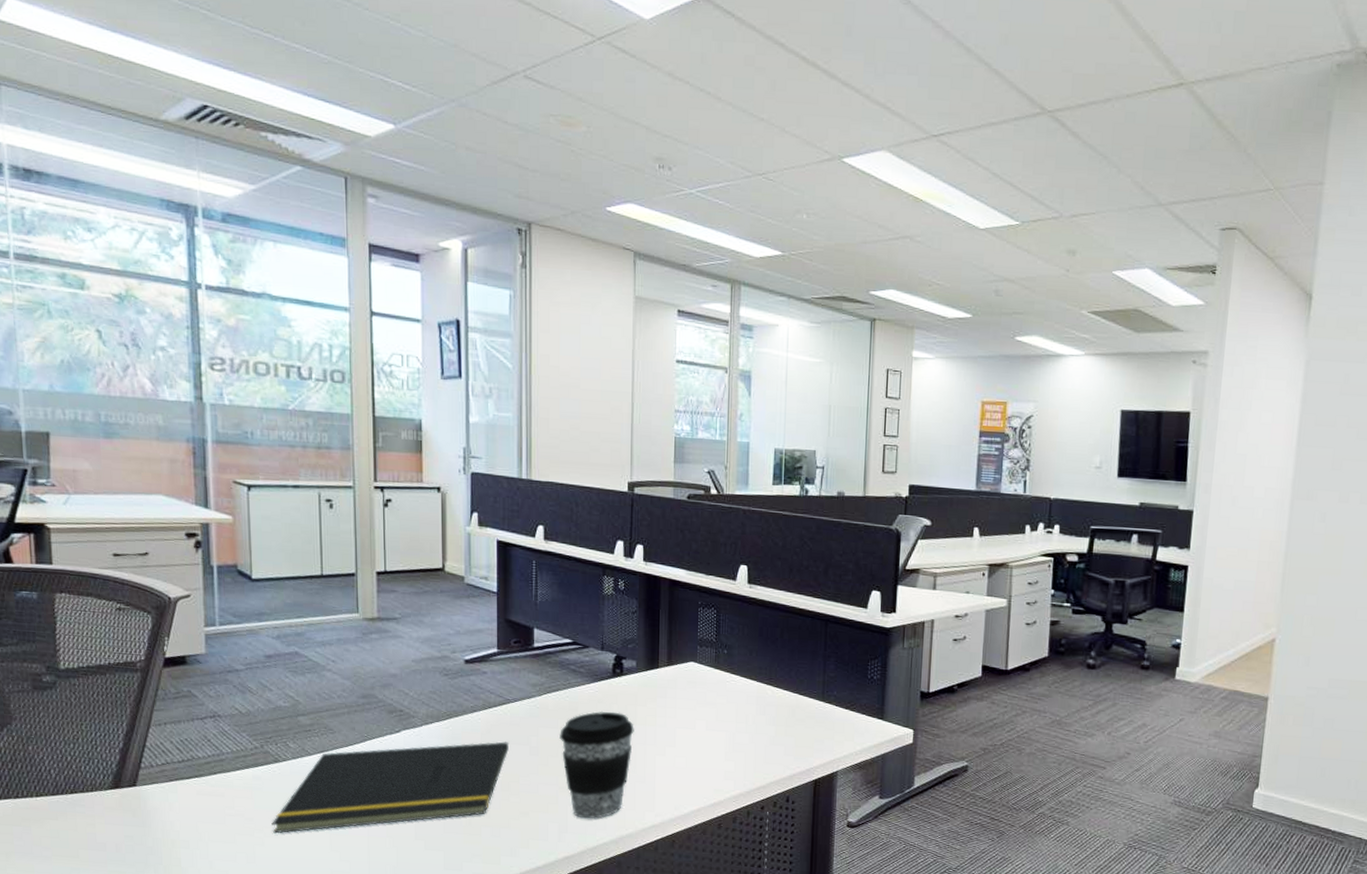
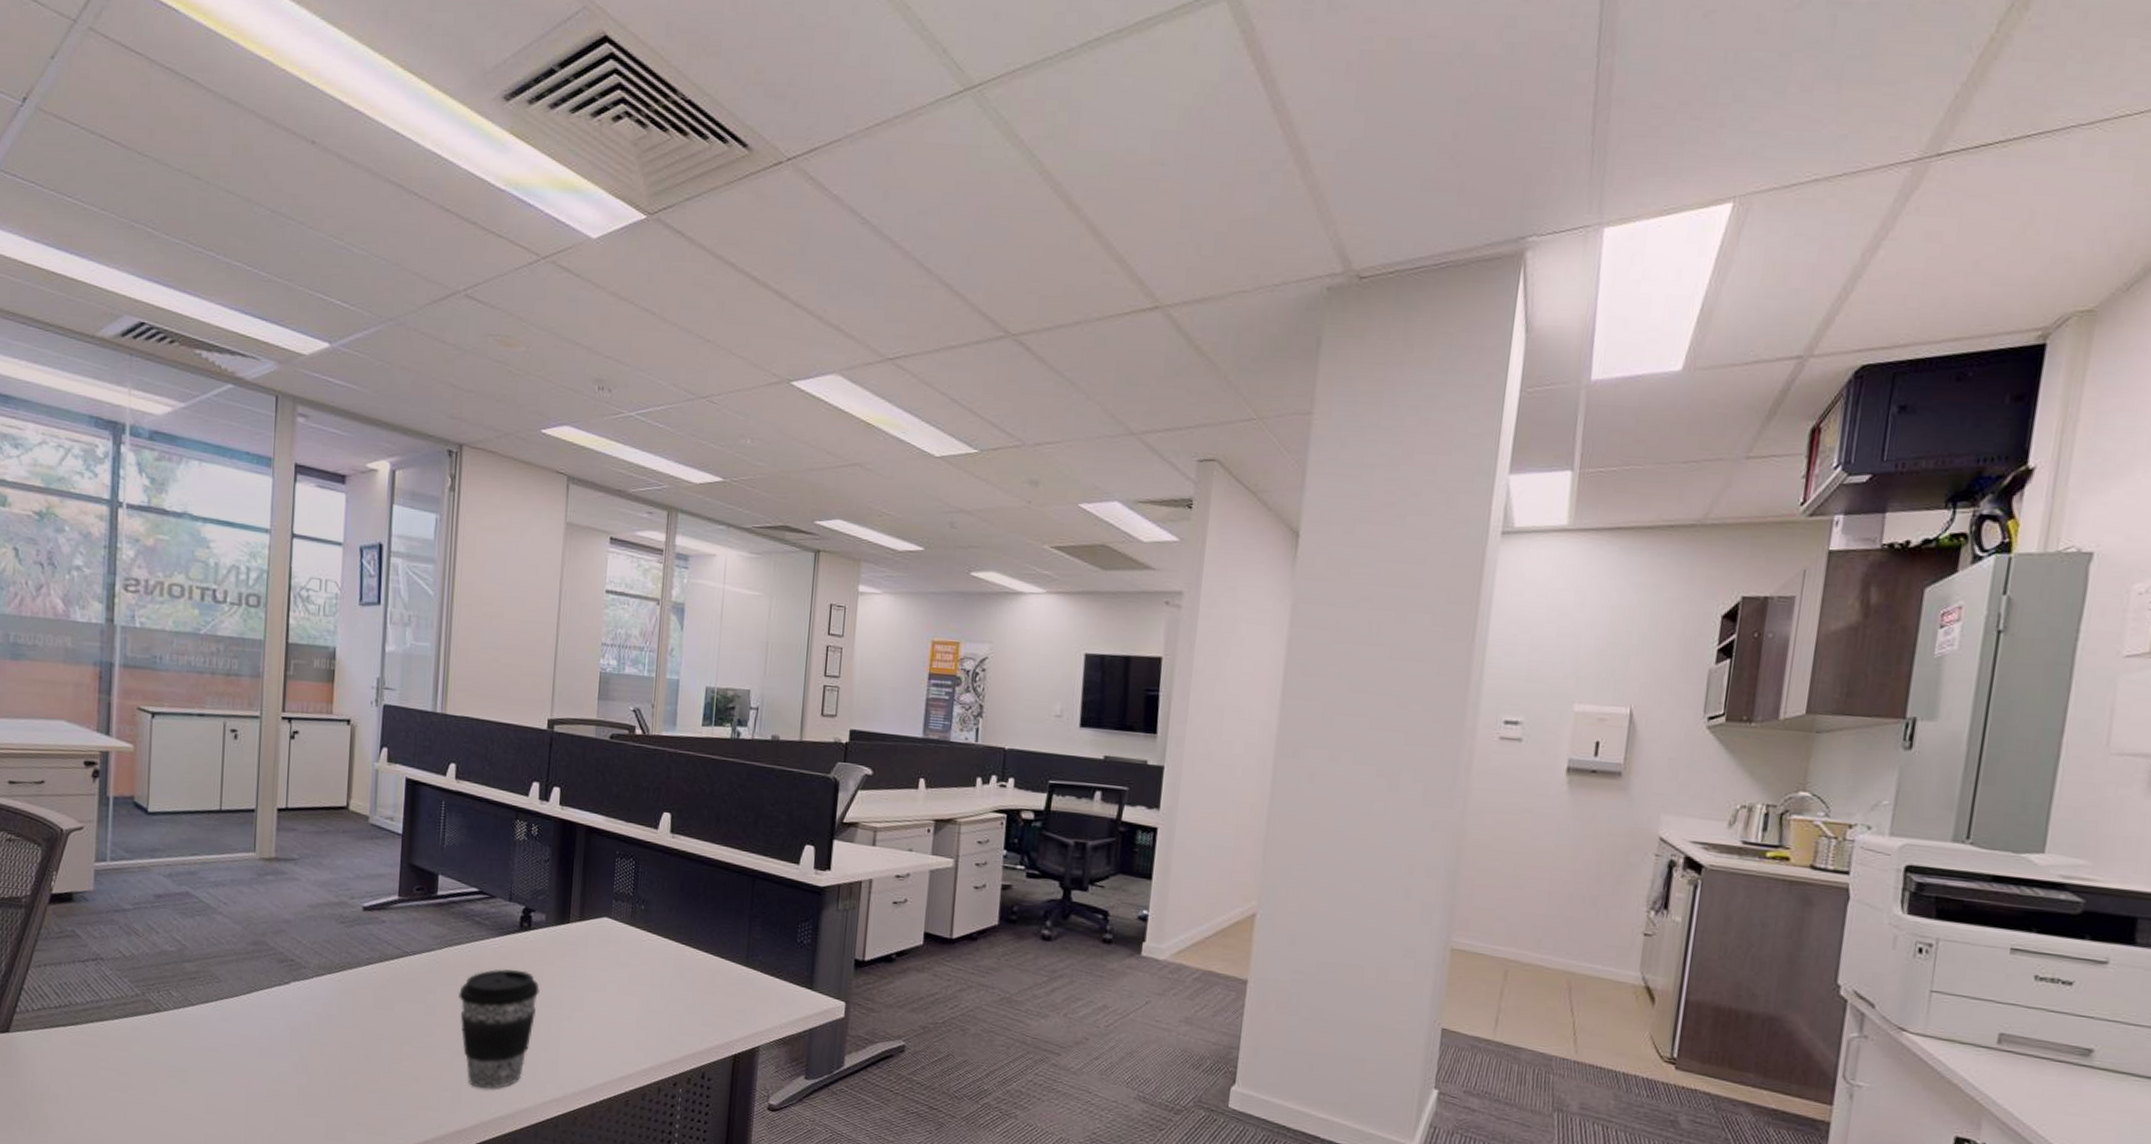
notepad: present [272,741,509,834] -> none [146,998,404,1091]

